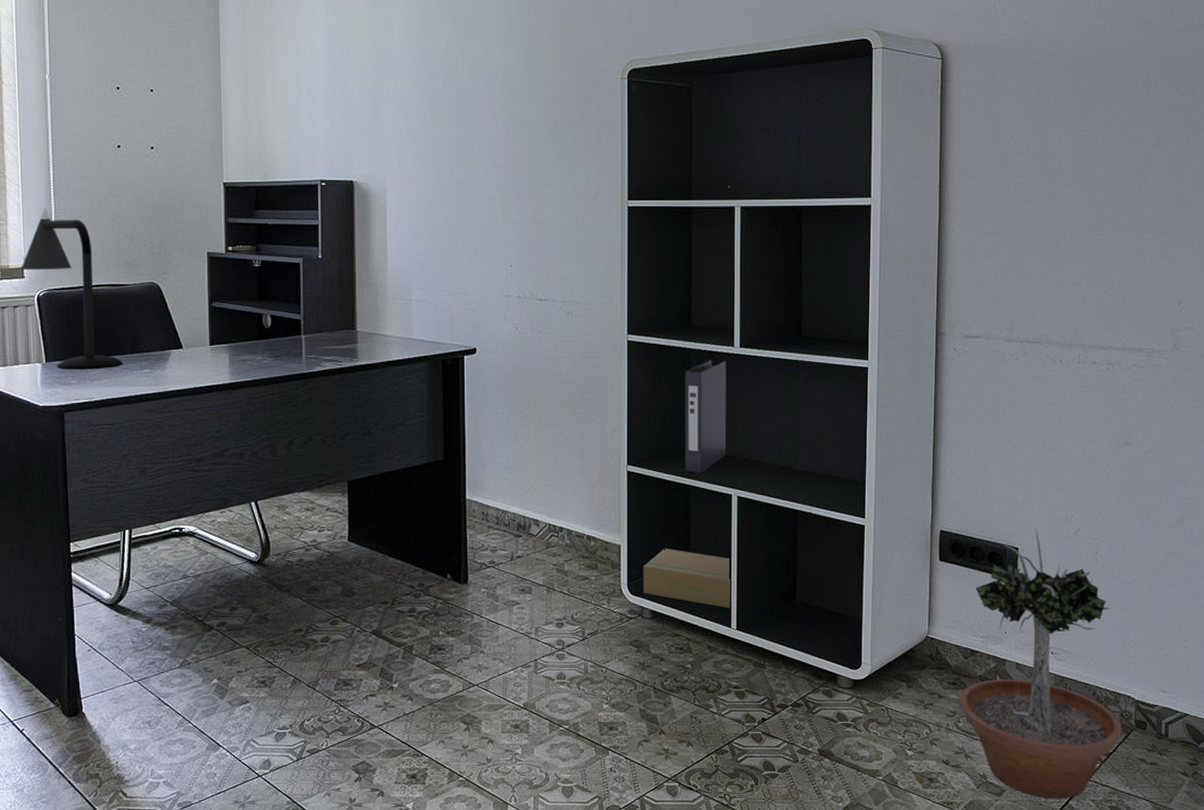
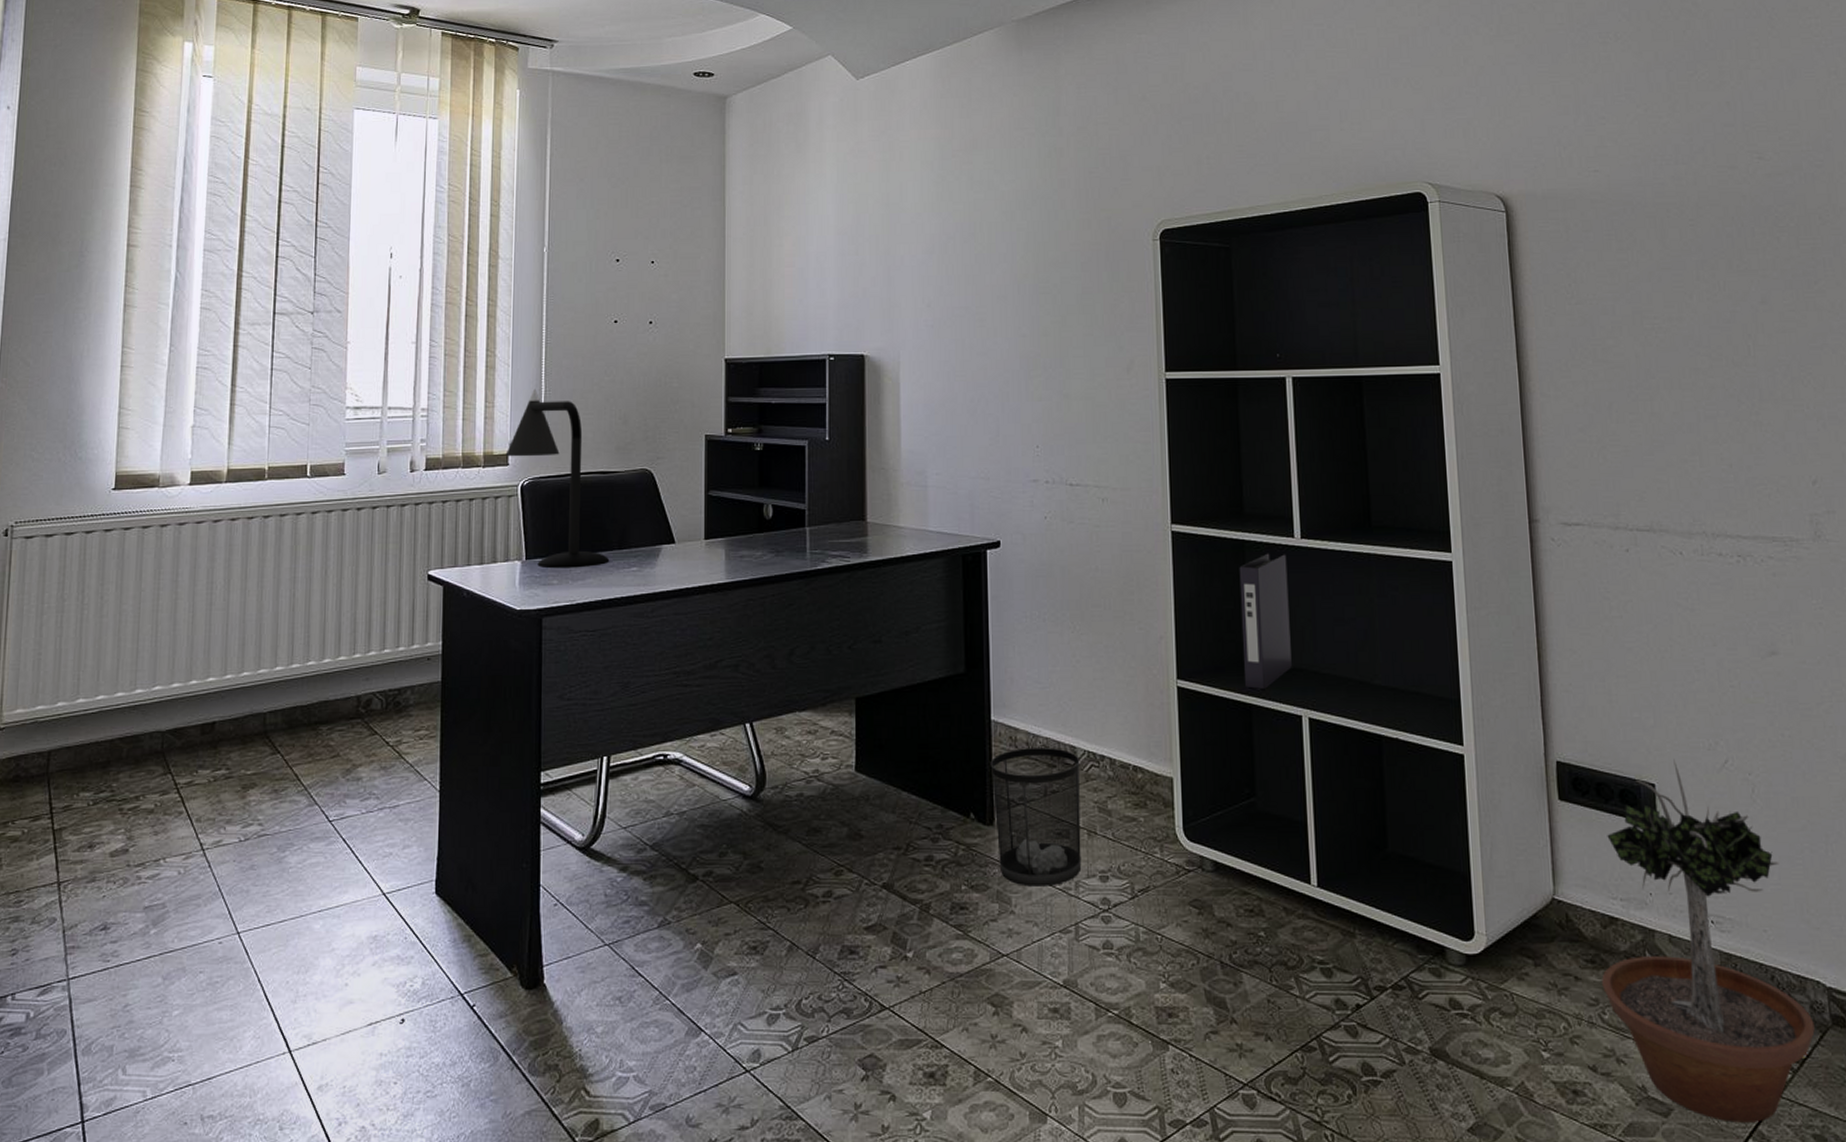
waste bin: none [465,521,542,632] -> present [990,748,1082,887]
box: present [642,548,732,609] -> none [1200,782,1311,860]

